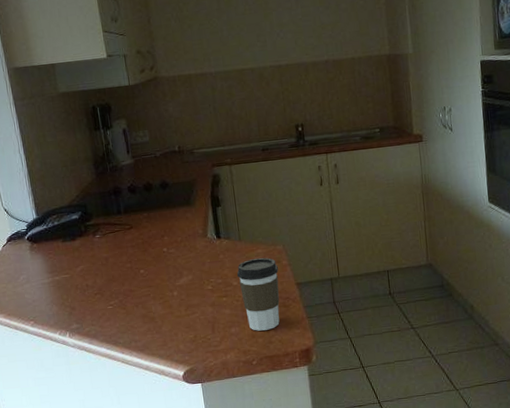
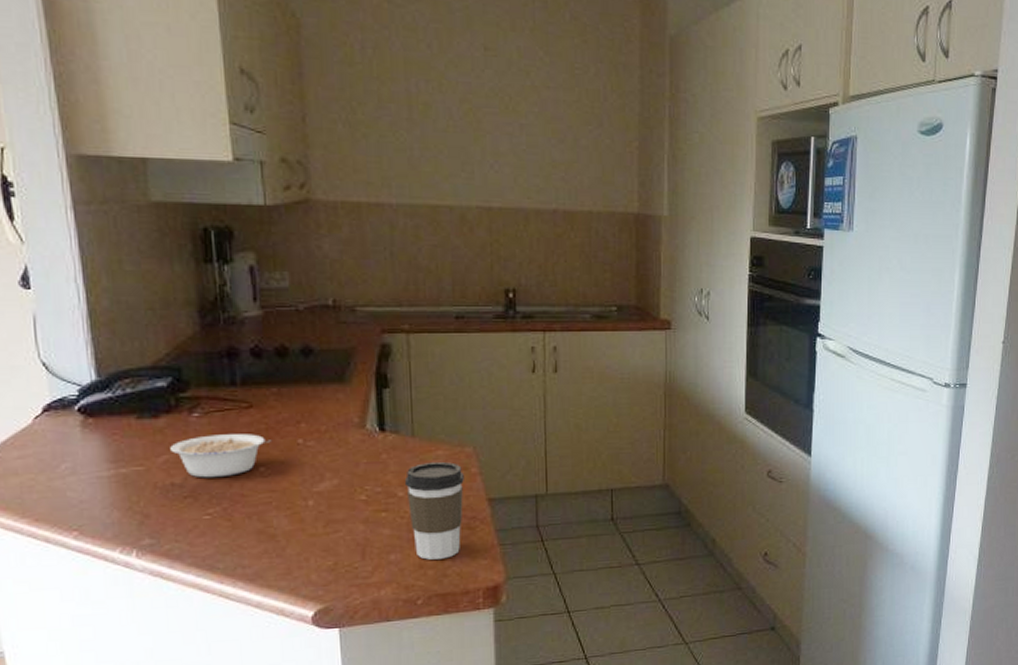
legume: none [84,247,147,280] -> present [170,434,272,478]

